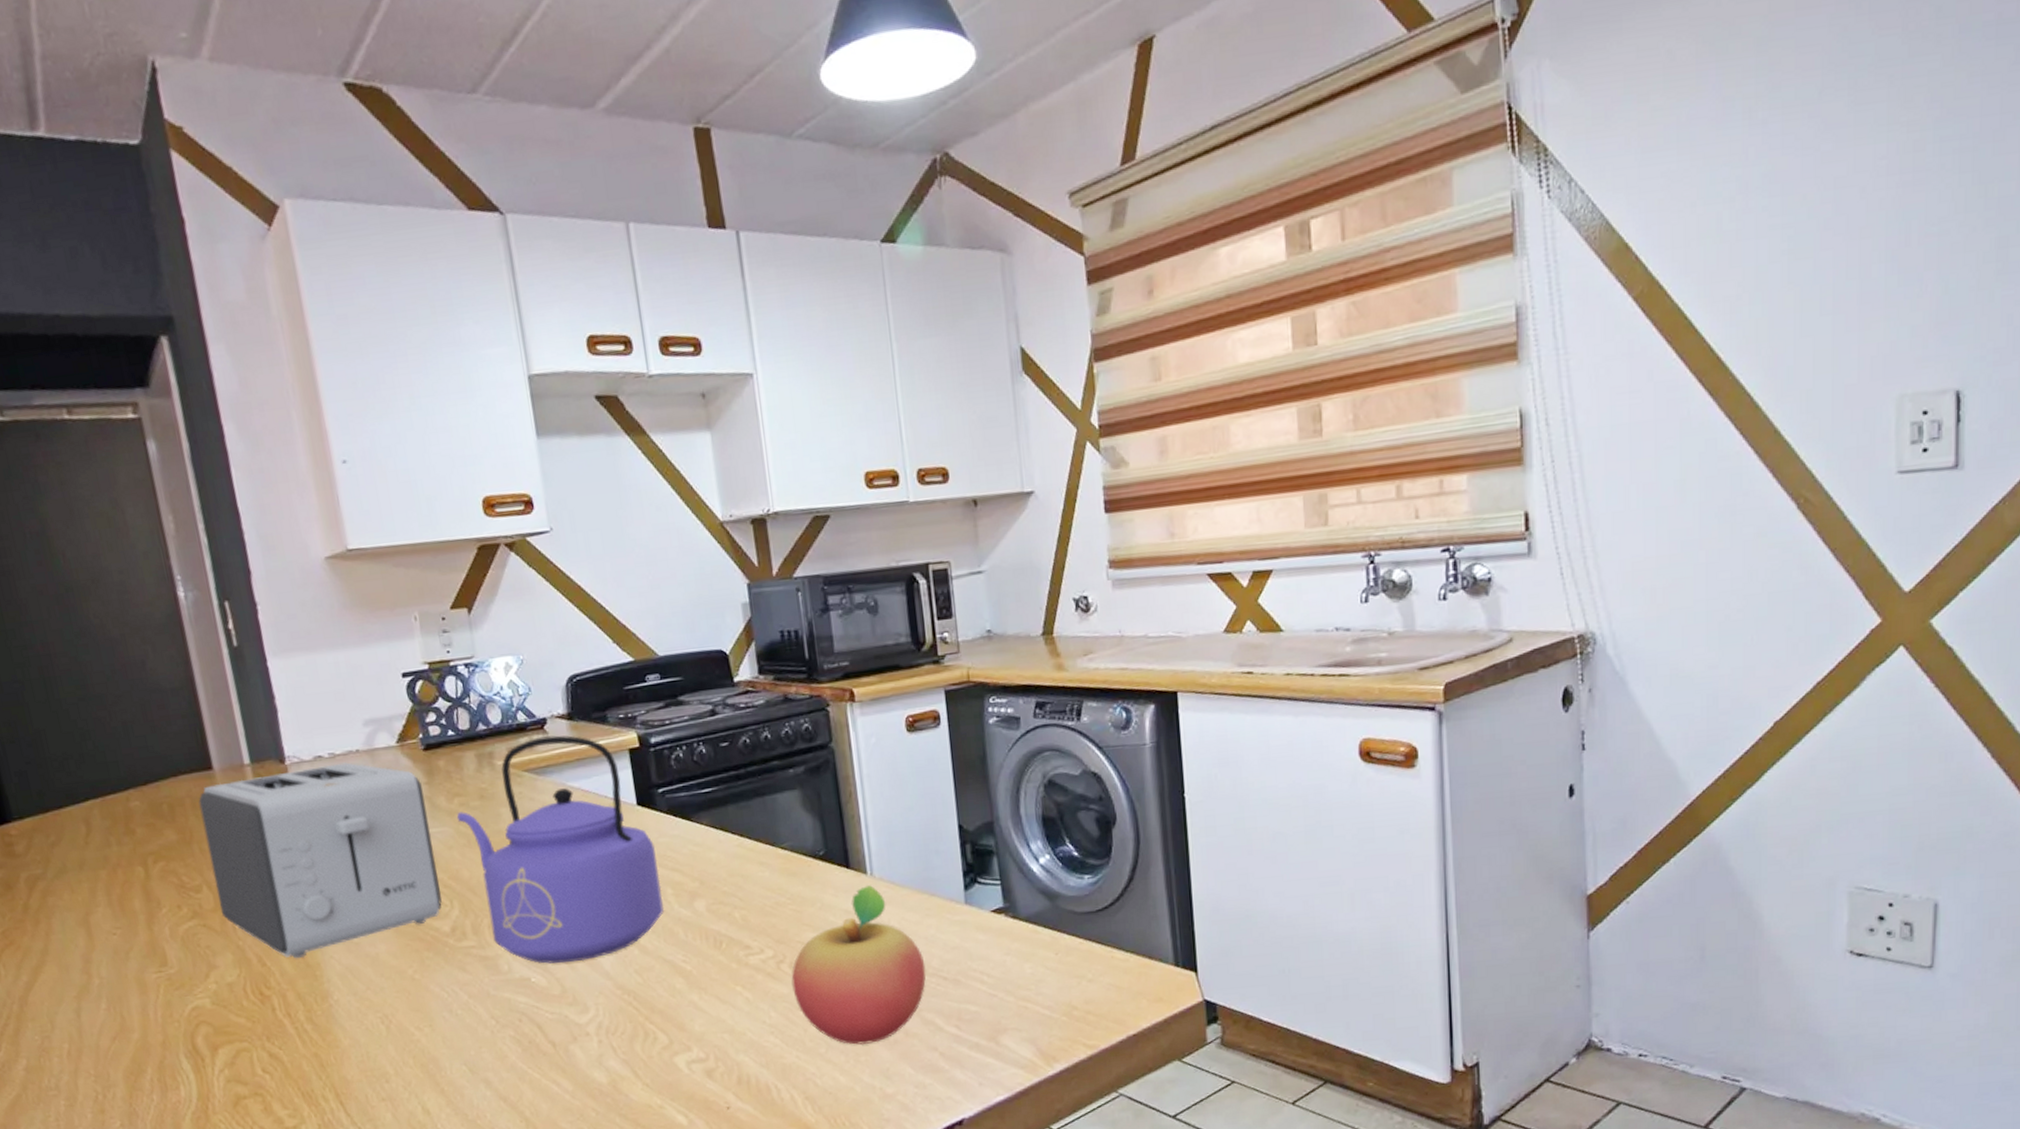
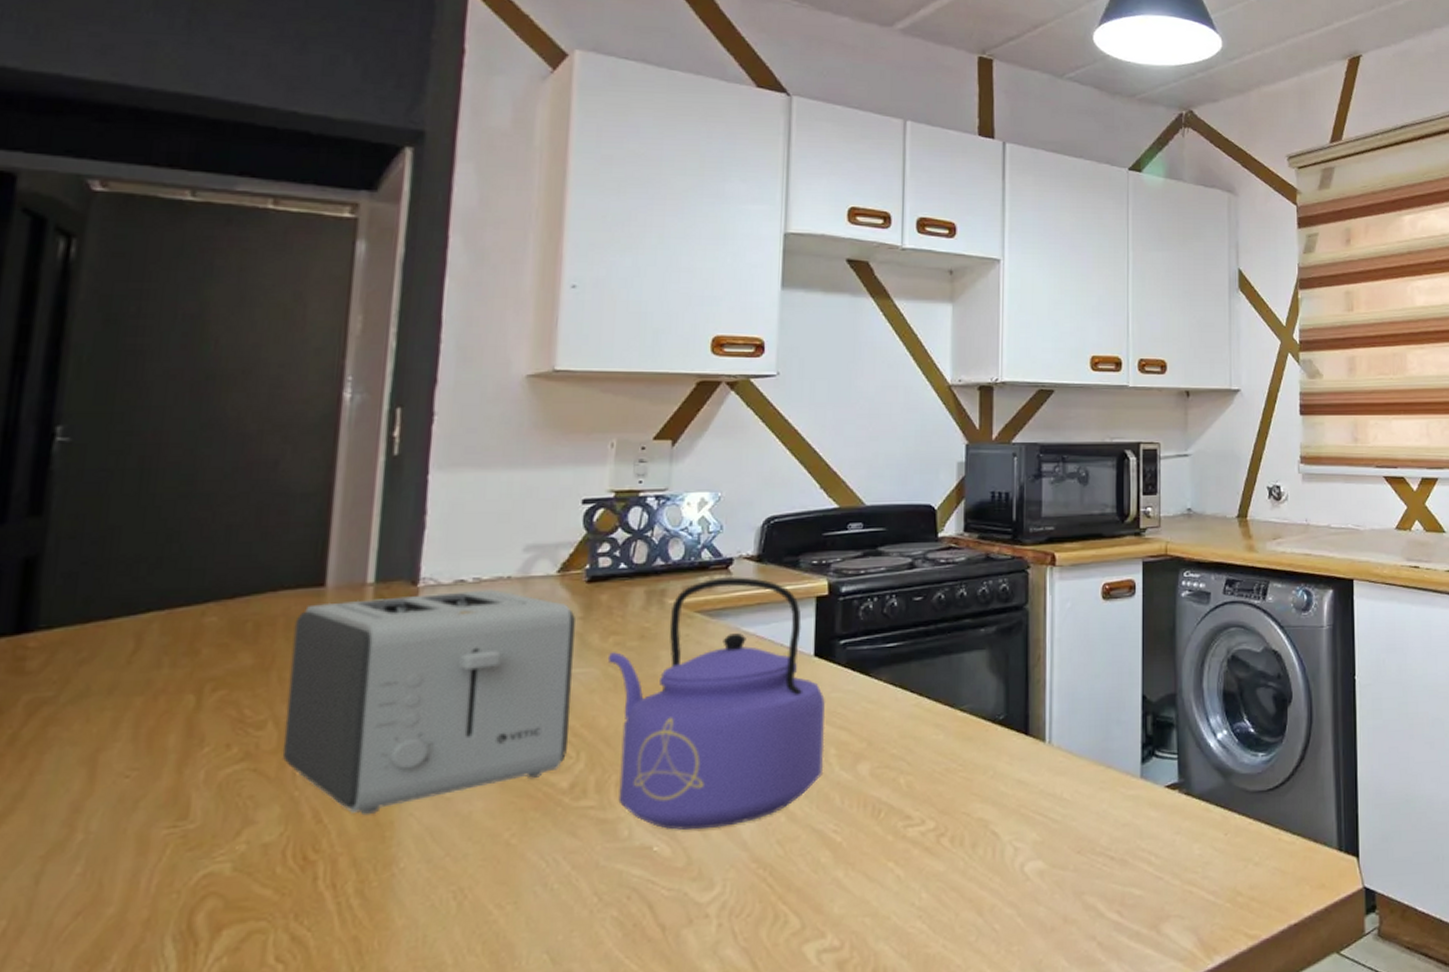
fruit: present [791,885,926,1045] -> none [950,754,1094,932]

